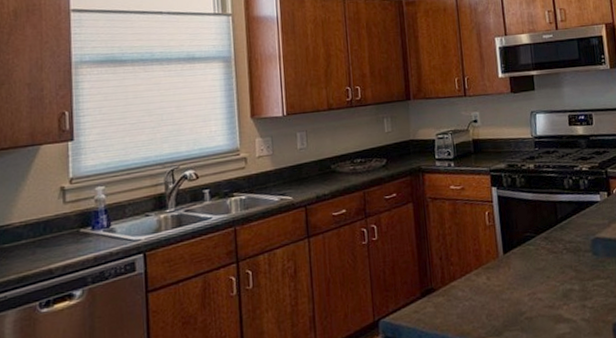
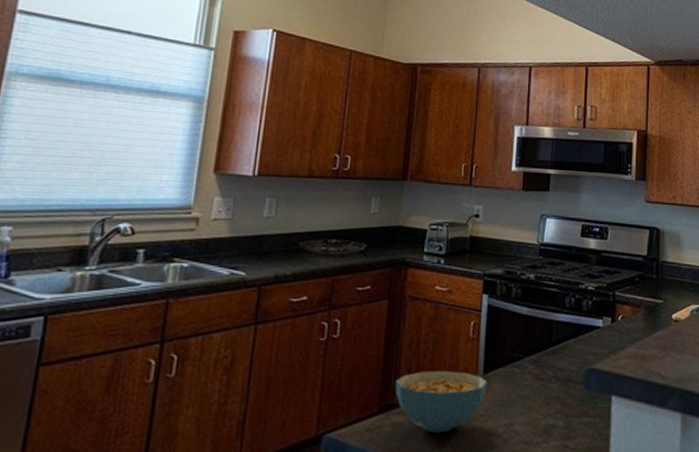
cereal bowl: none [431,254,509,308] -> present [395,371,488,433]

